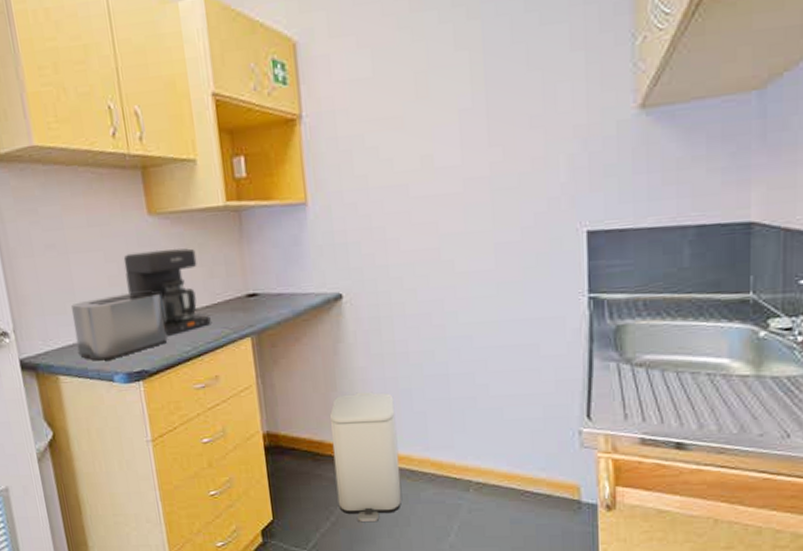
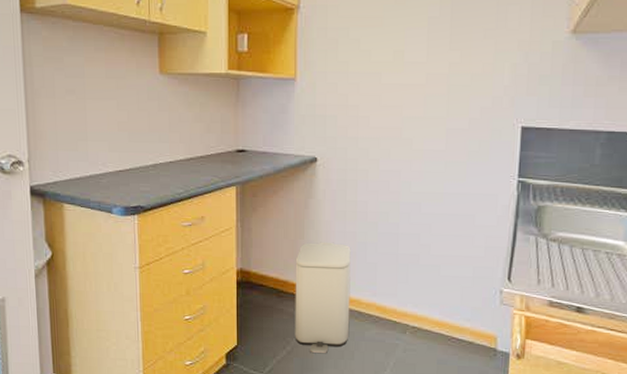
toaster: present [70,291,168,362] -> none [82,137,165,196]
coffee maker: present [123,248,211,336] -> none [133,105,203,178]

